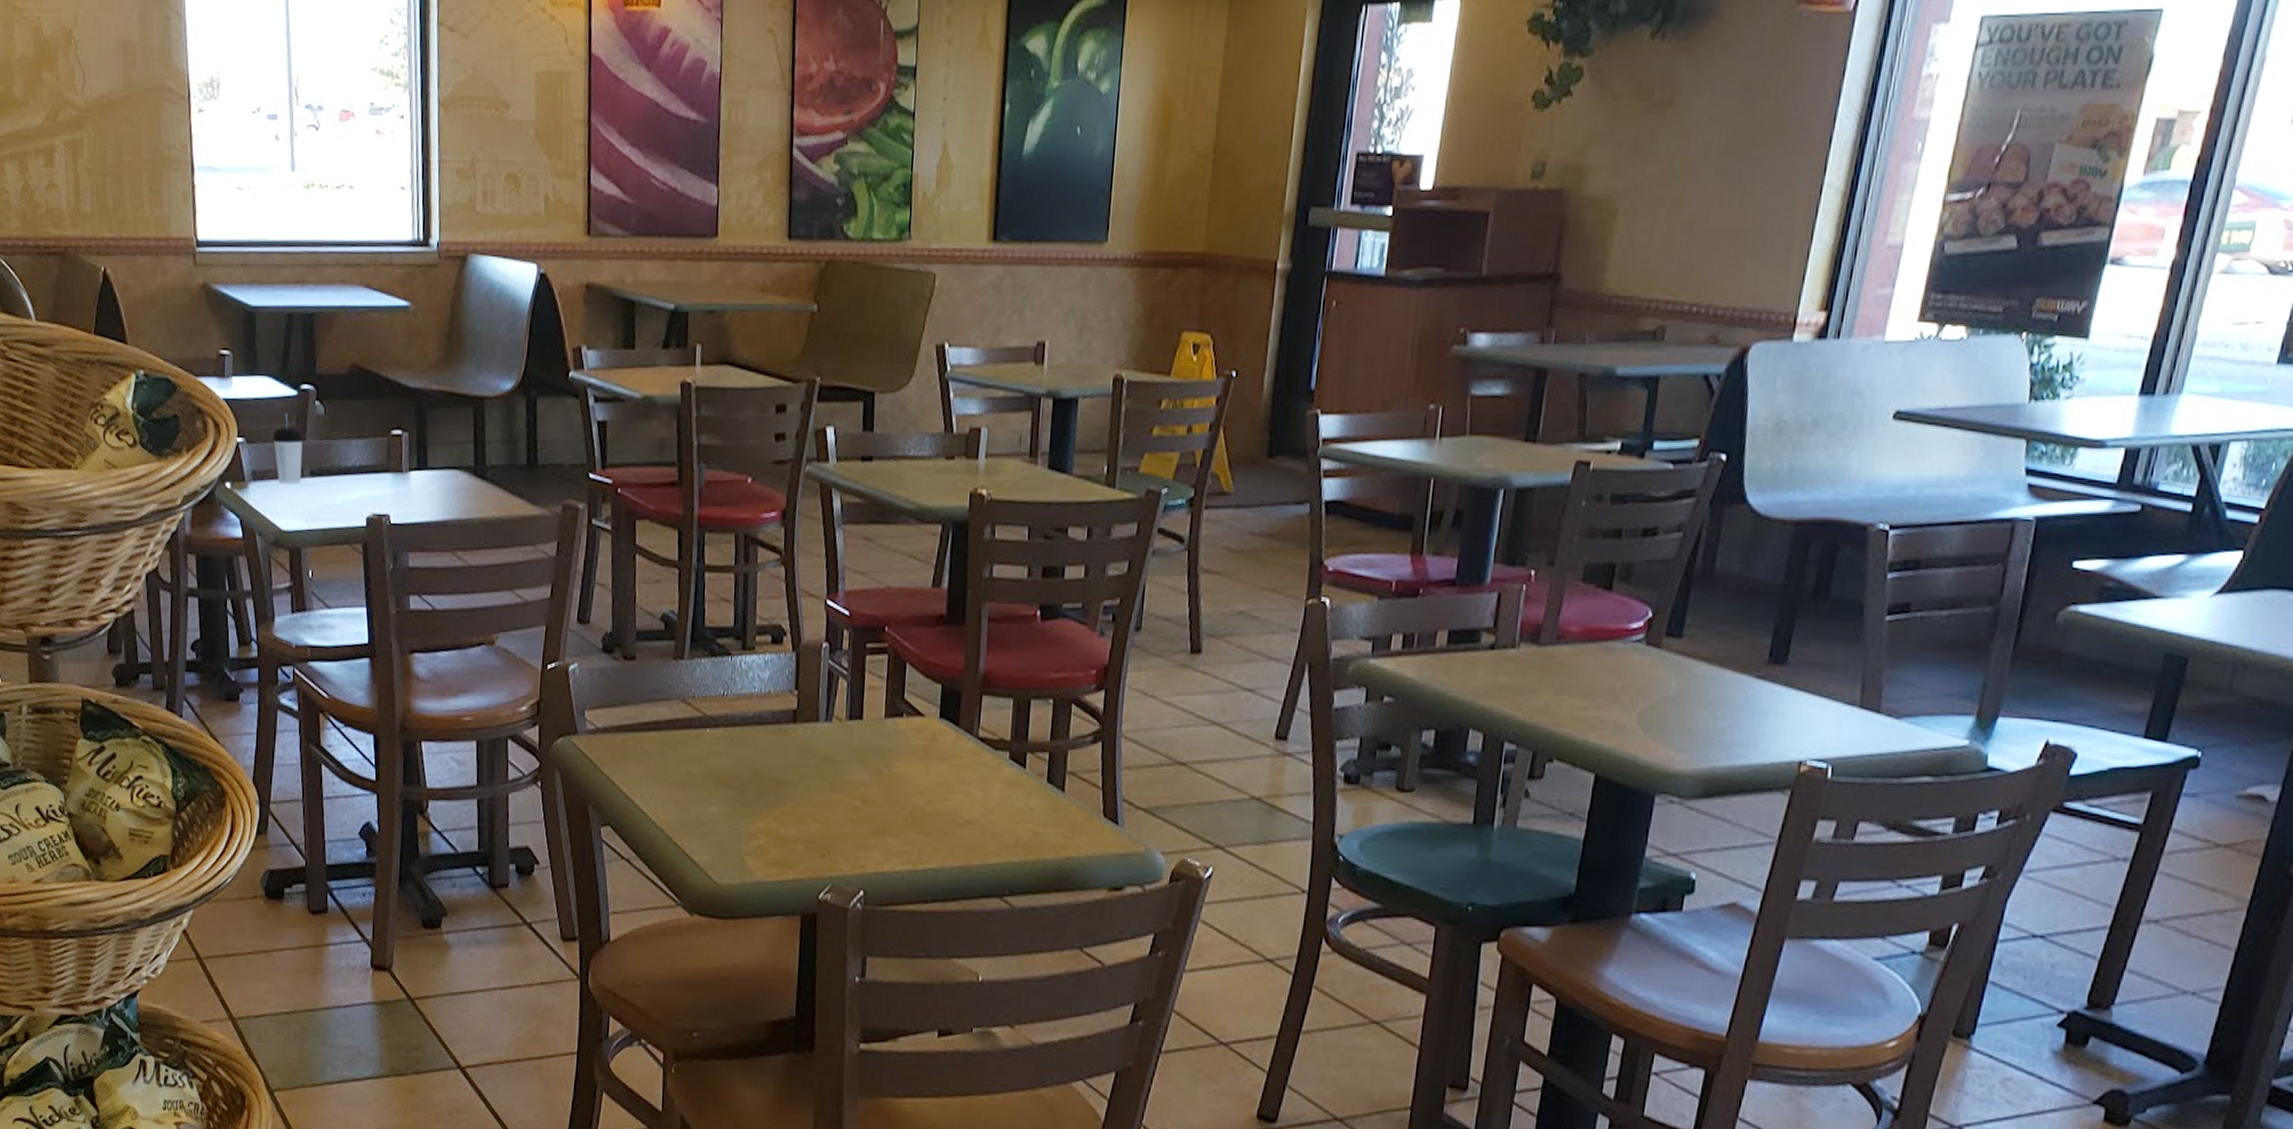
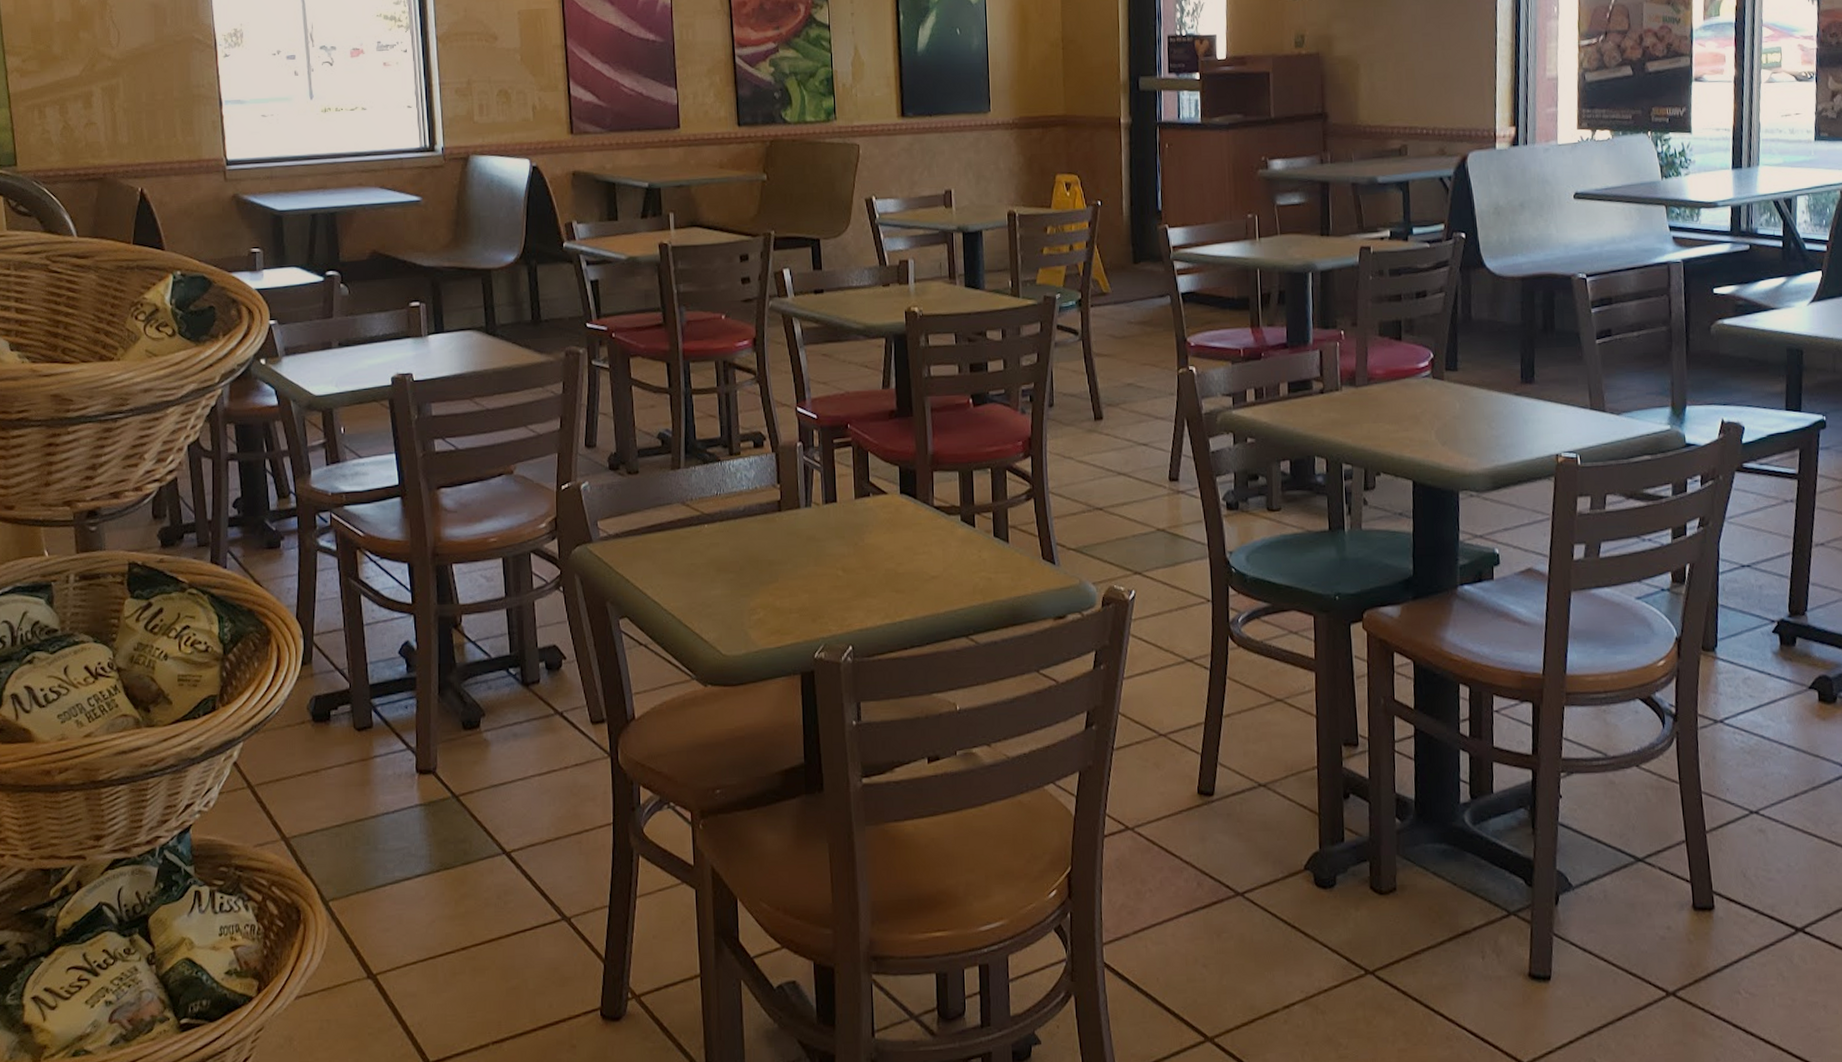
beverage cup: present [272,413,304,485] -> none [302,297,331,357]

